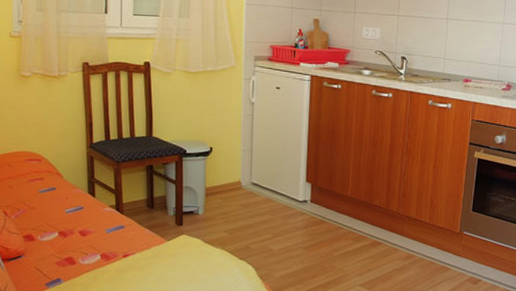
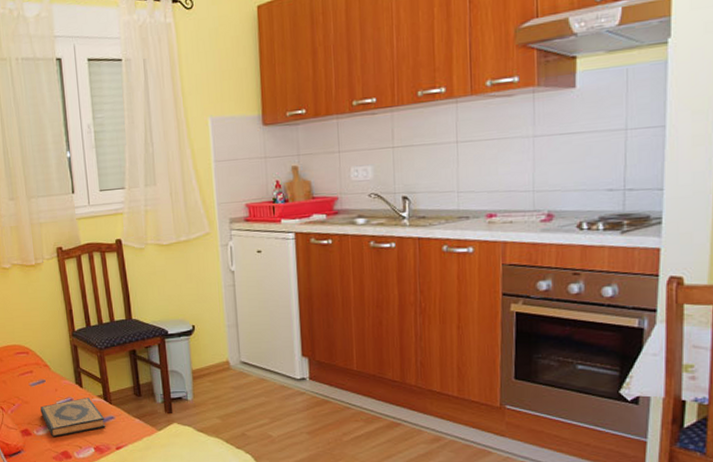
hardback book: none [48,207,115,243] -> present [40,398,106,437]

